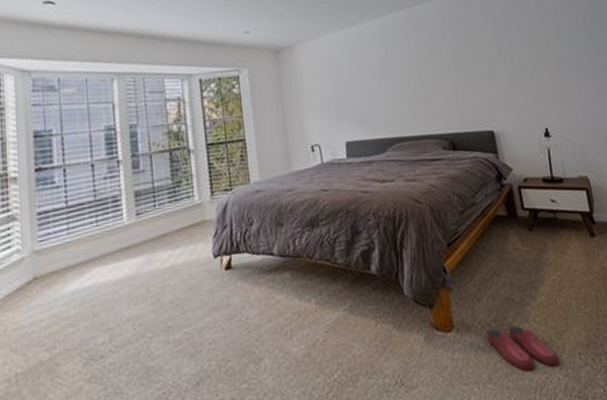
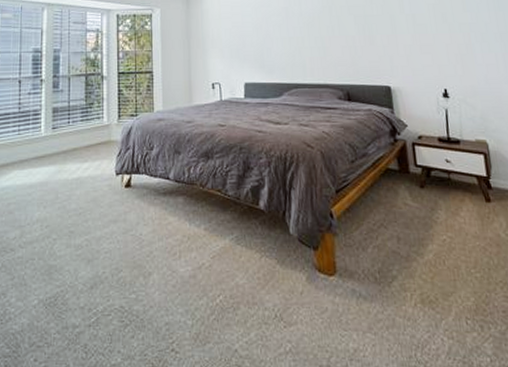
slippers: present [486,325,560,371] -> none [369,278,445,327]

